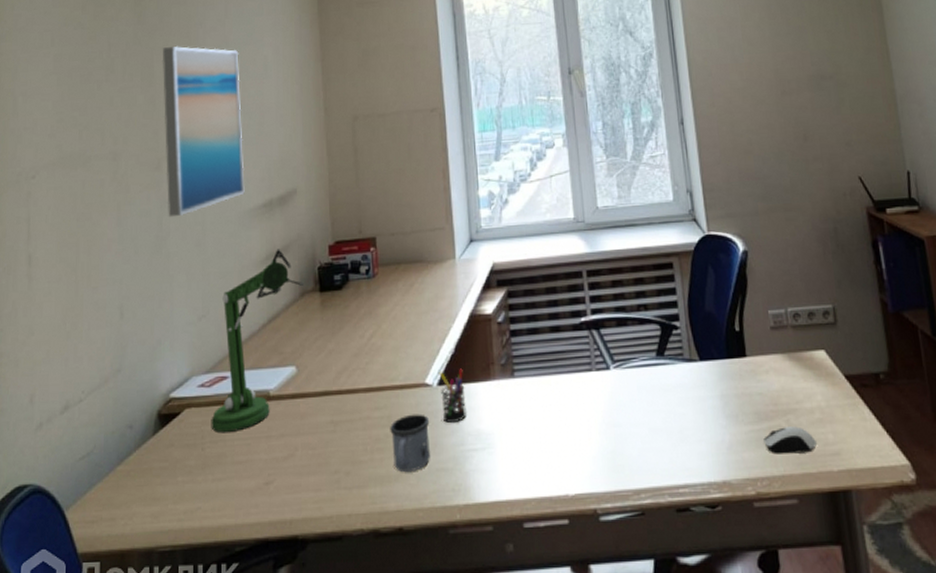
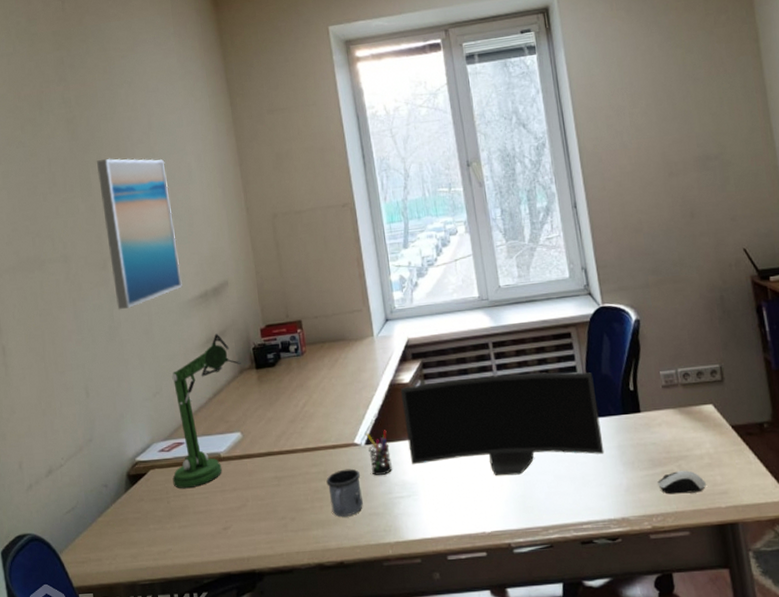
monitor: none [481,307,706,428] -> present [400,372,605,476]

